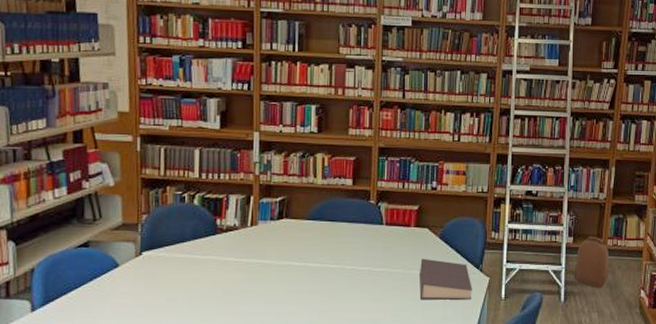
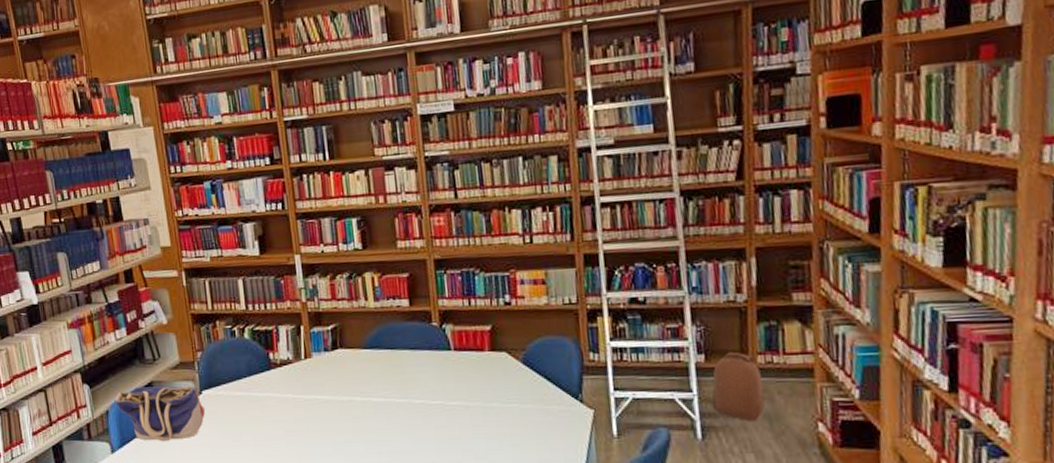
tote bag: none [42,246,144,301] -> present [114,385,206,442]
book: present [419,258,472,300] -> none [502,388,573,439]

